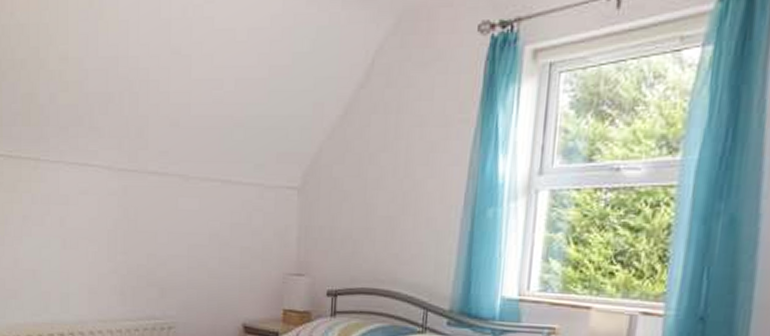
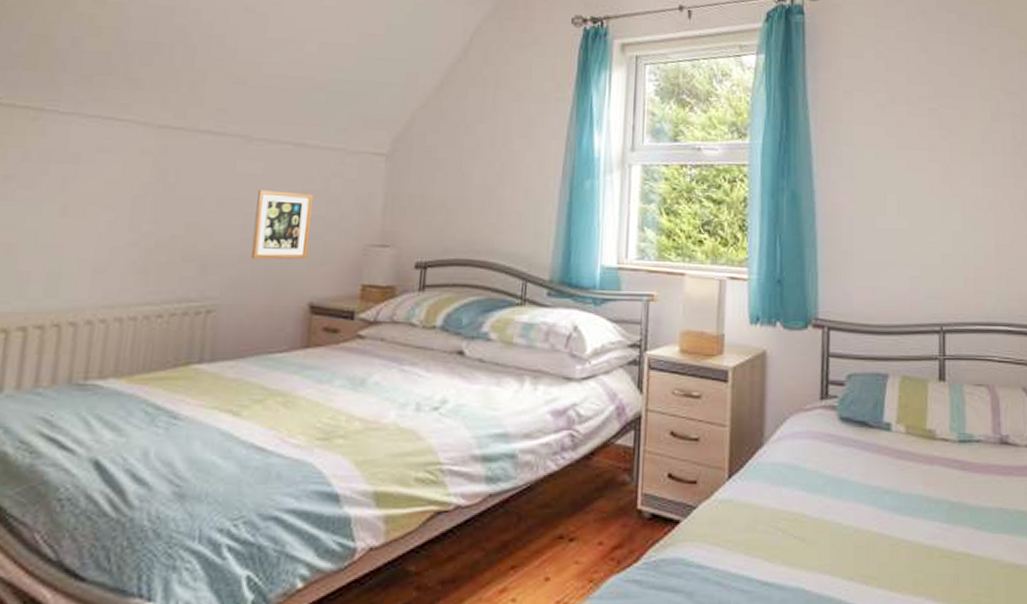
picture frame: none [196,224,240,286] -> present [251,190,313,260]

